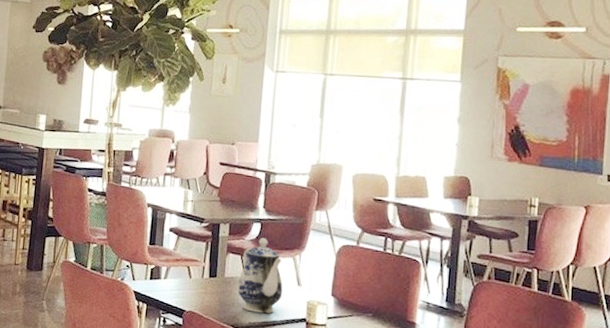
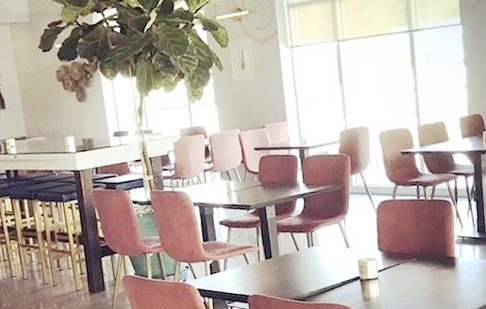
teapot: present [237,237,283,314] -> none [292,211,335,282]

